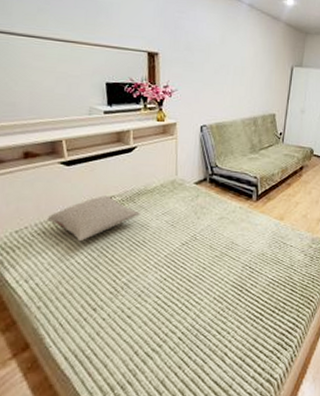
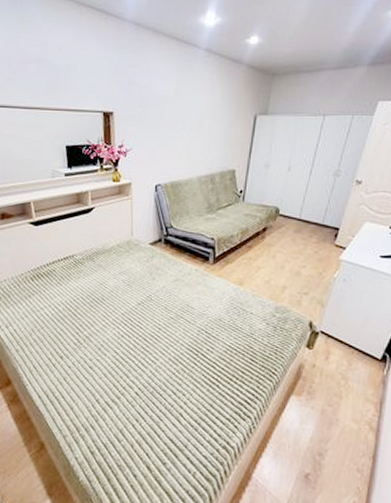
pillow: present [48,195,140,242] -> none [22,254,99,296]

